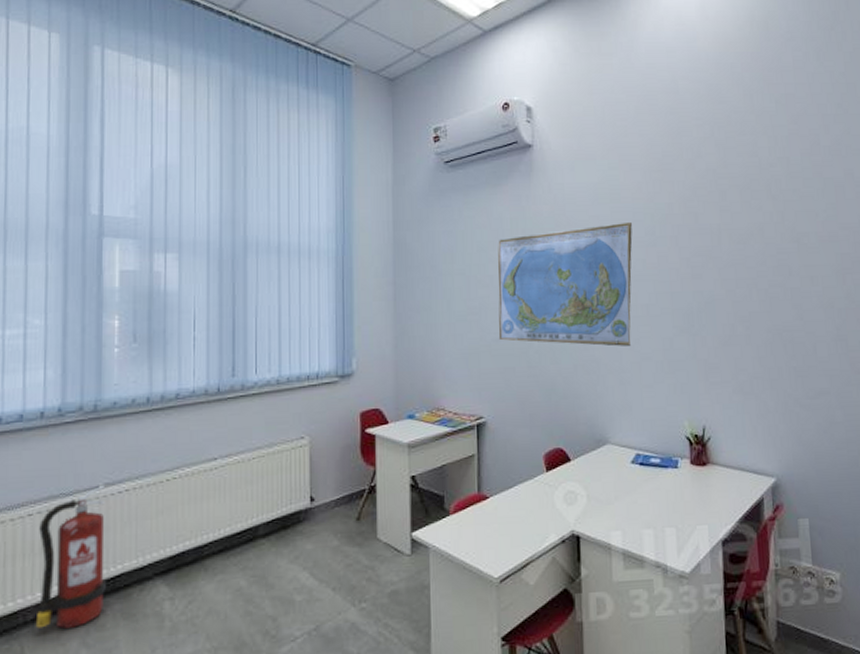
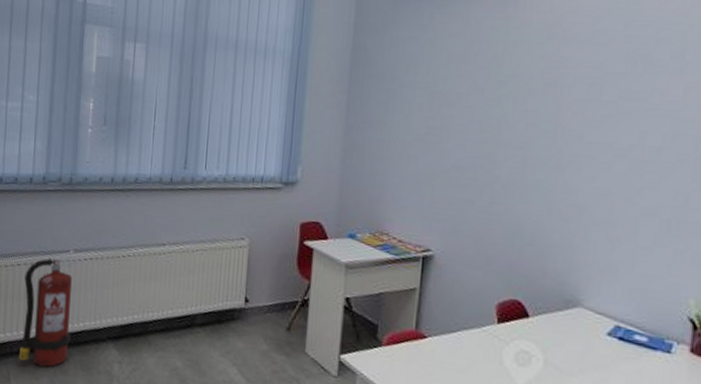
world map: present [498,221,633,347] -> none [459,39,653,196]

